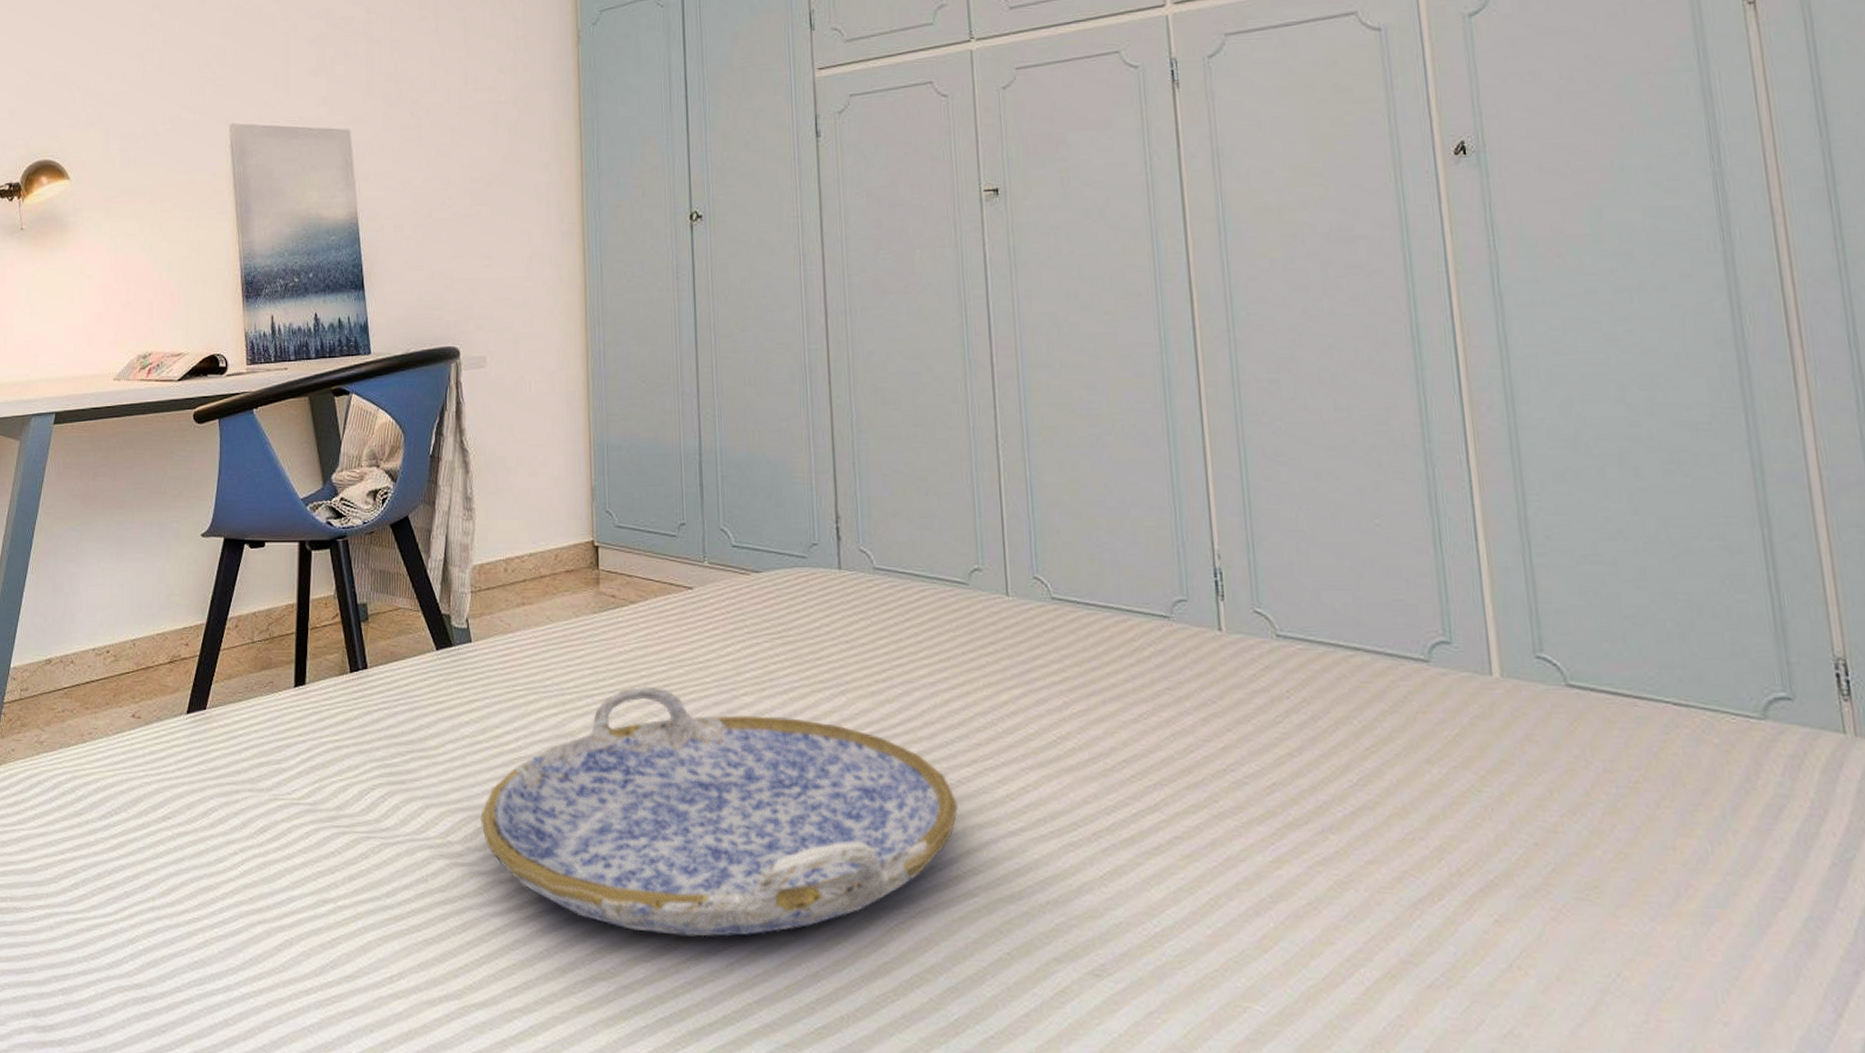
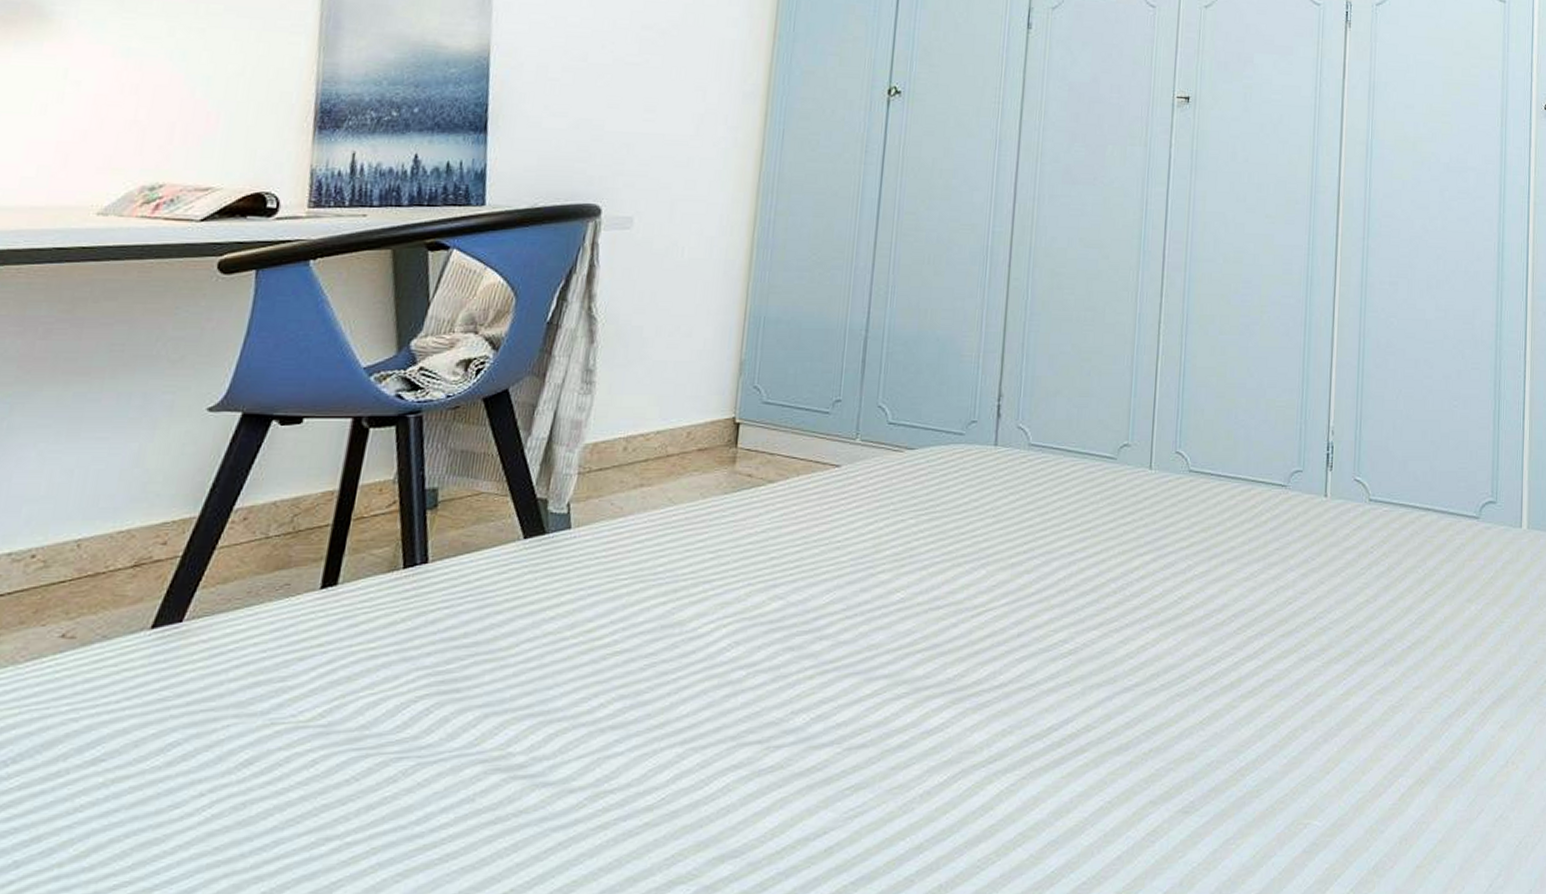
serving tray: present [480,686,958,937] -> none [554,568,1080,827]

